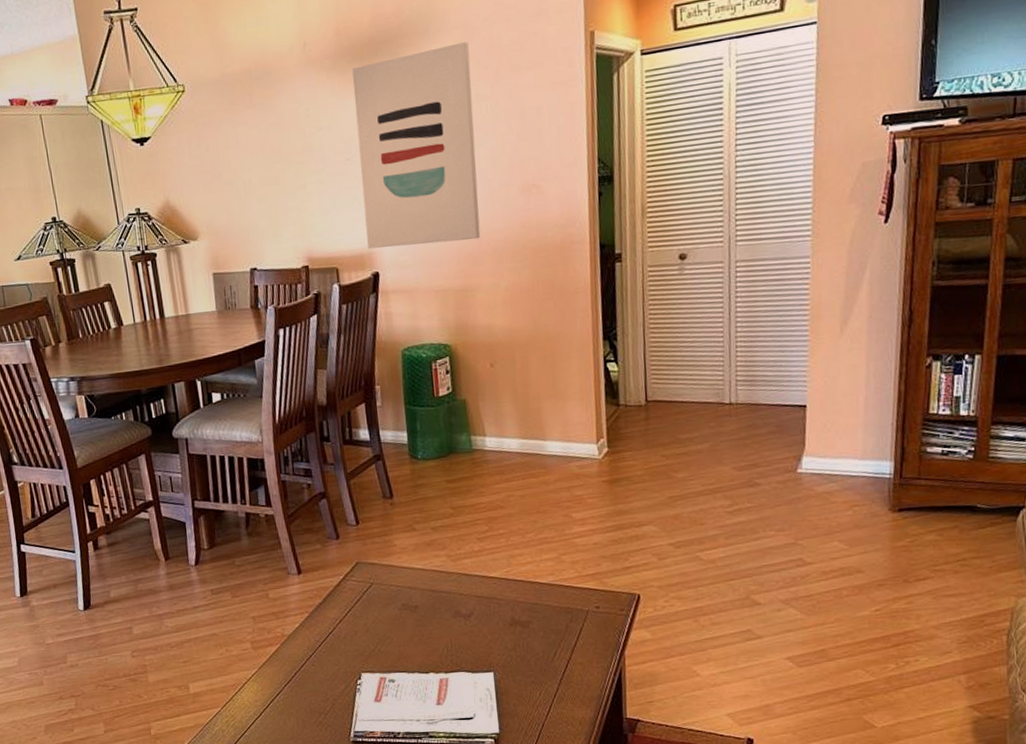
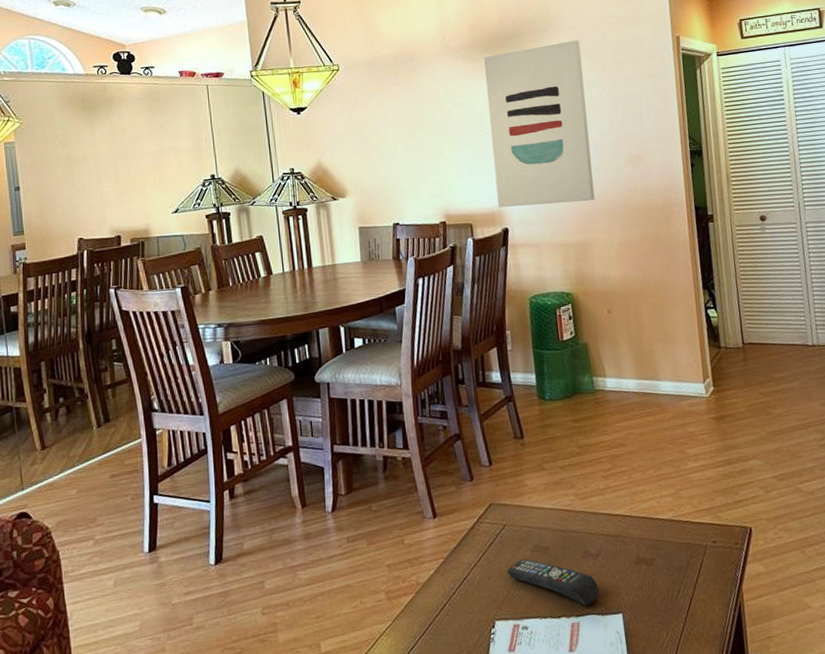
remote control: none [374,616,471,664] -> present [507,559,600,607]

